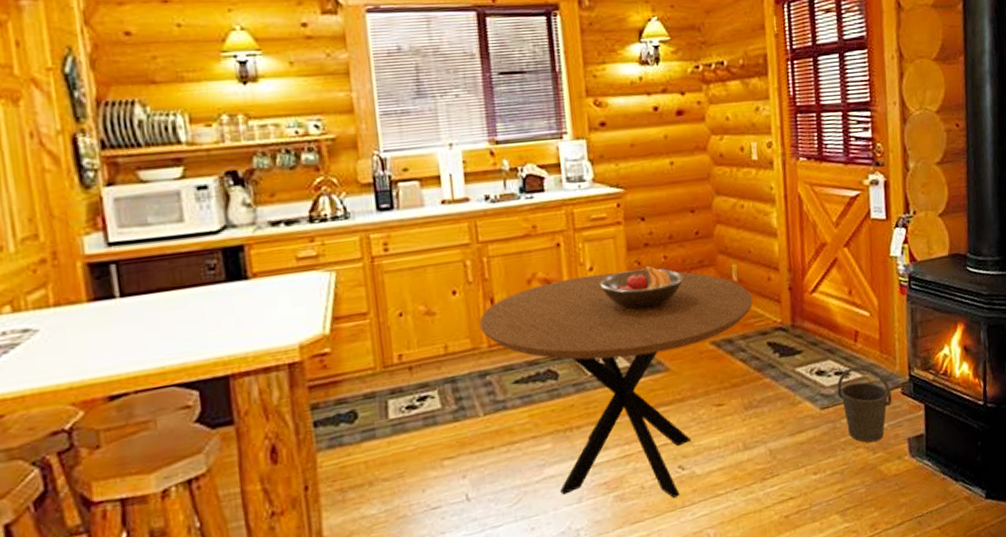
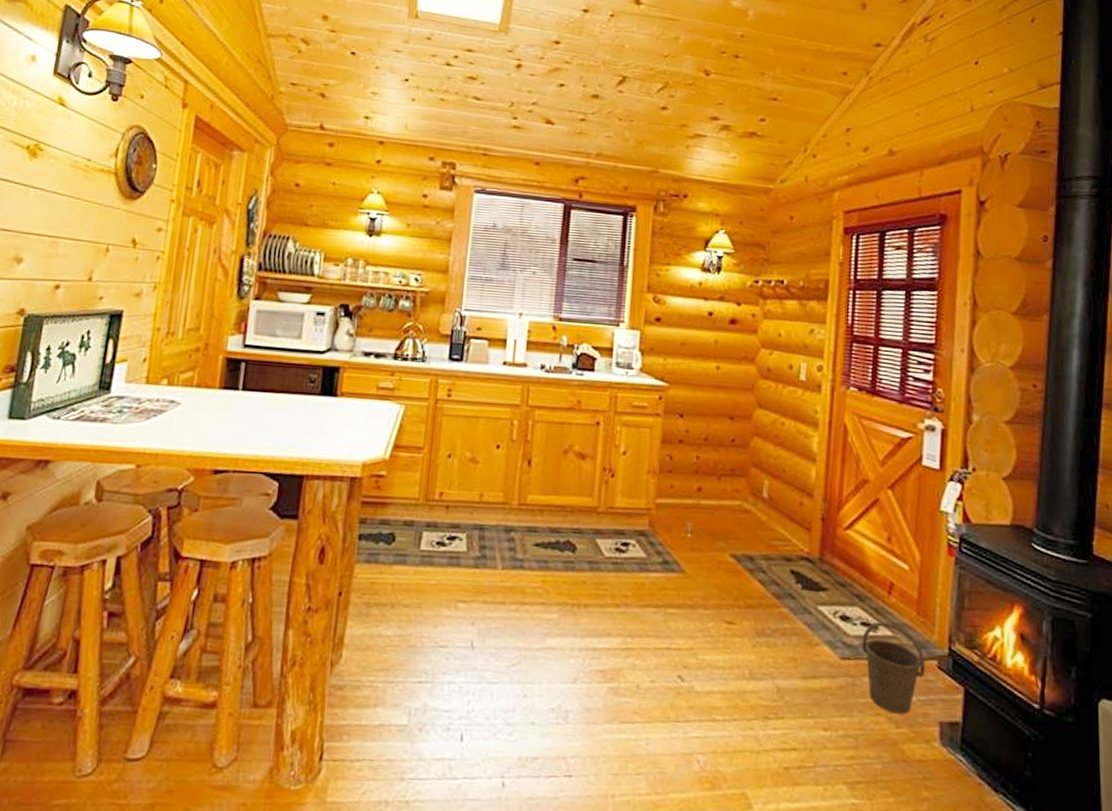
dining table: present [479,271,753,498] -> none [514,457,781,708]
fruit bowl: present [599,265,683,309] -> none [630,461,712,505]

